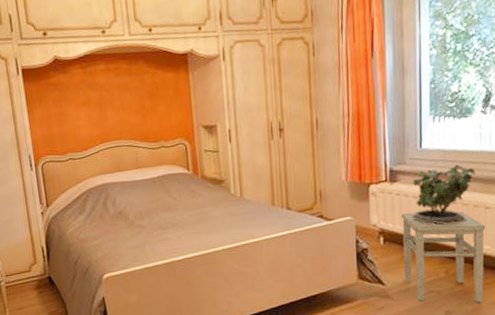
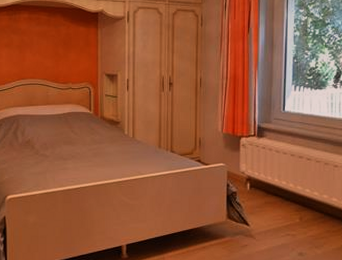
stool: present [400,211,486,303] -> none [265,165,334,248]
potted plant: present [411,161,476,225] -> none [273,123,327,178]

